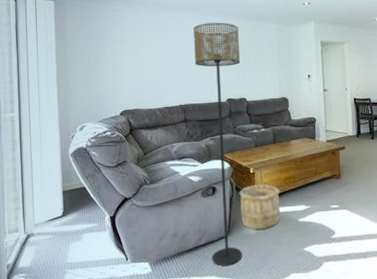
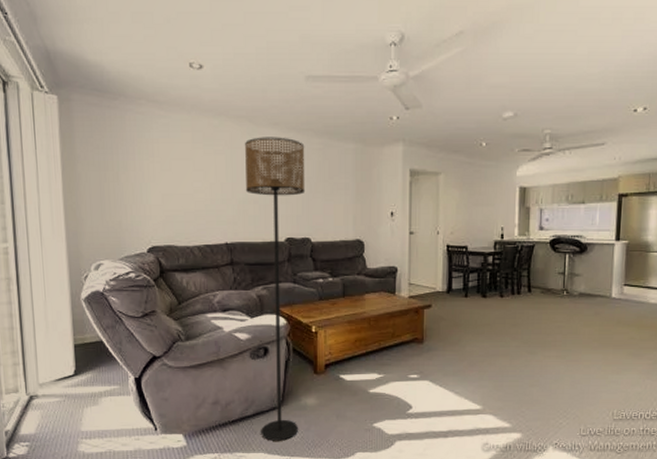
wooden bucket: present [239,184,281,230] -> none [297,347,347,400]

